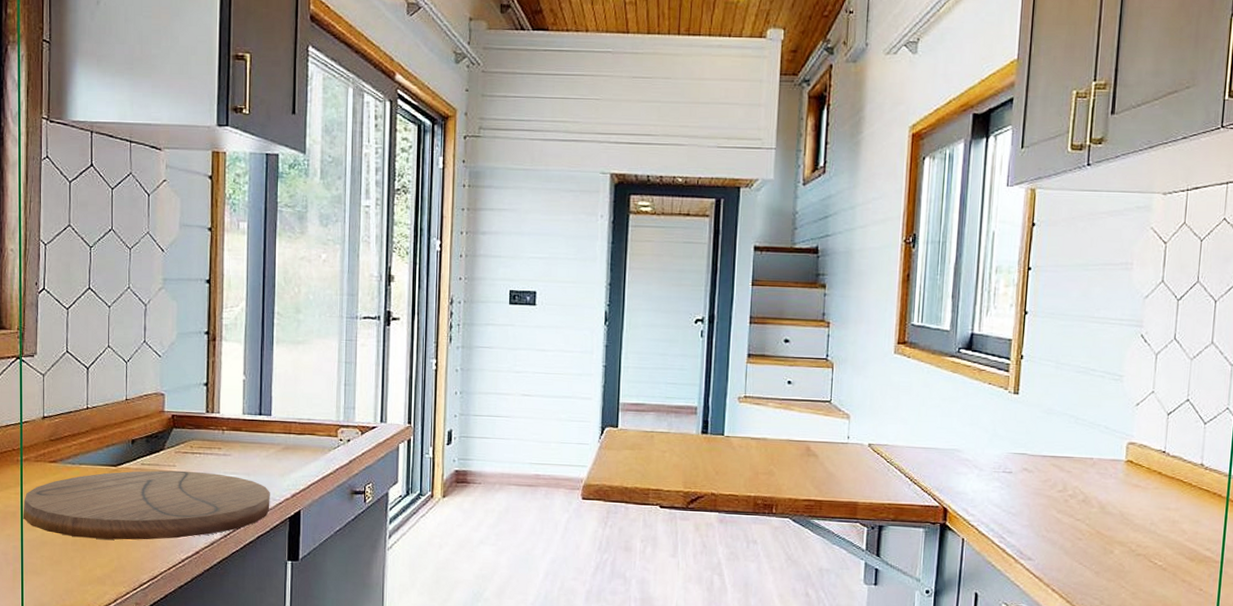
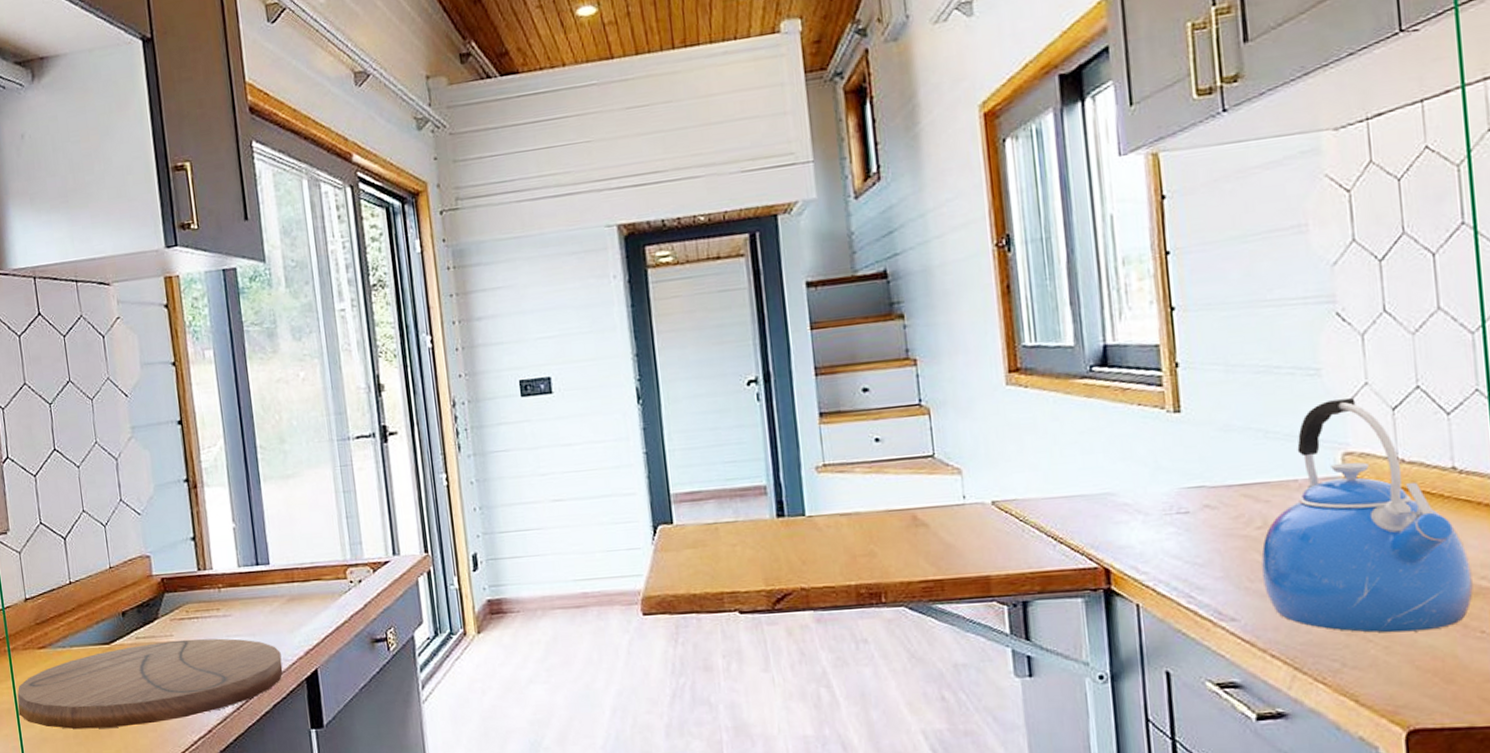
kettle: none [1055,401,1201,584] -> present [1261,398,1473,633]

